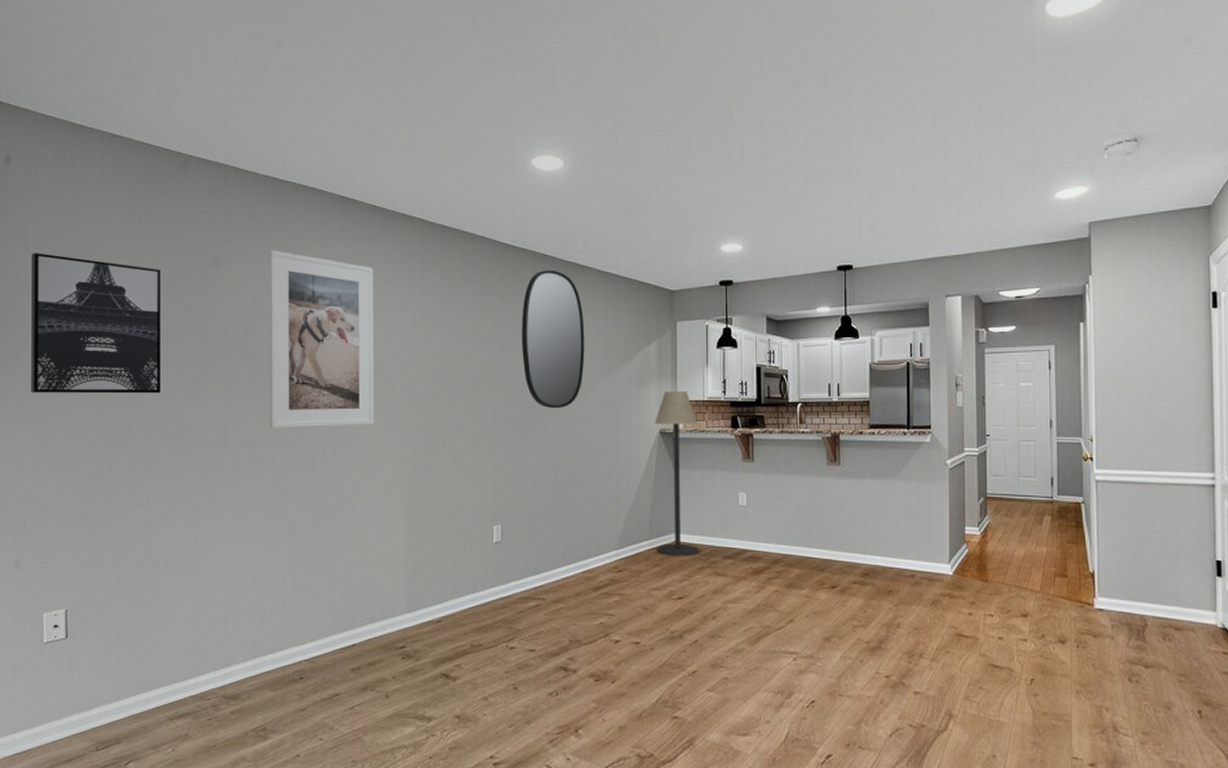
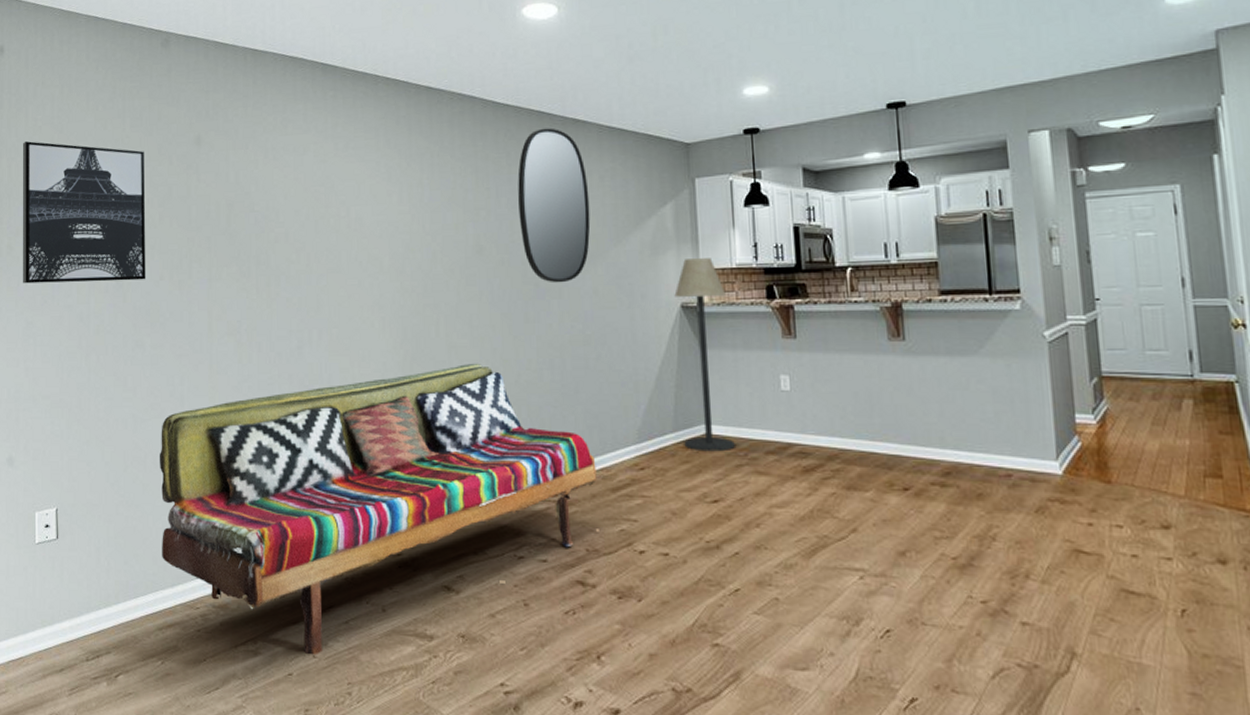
sofa: none [172,477,581,738] -> present [159,363,597,655]
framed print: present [269,249,374,429] -> none [251,124,362,314]

